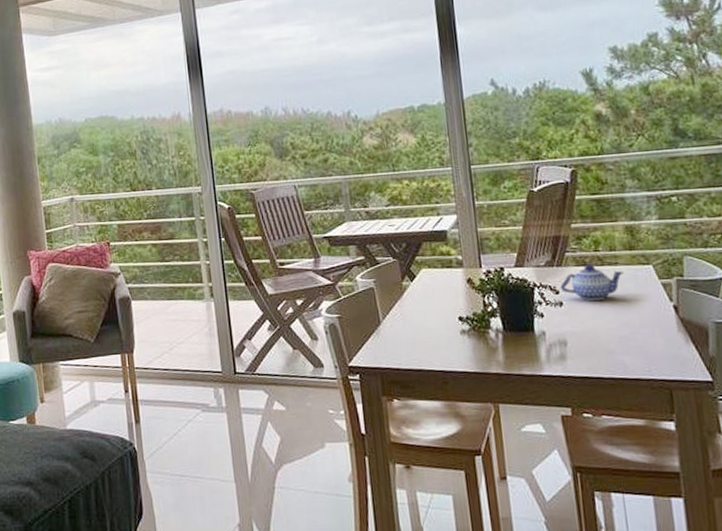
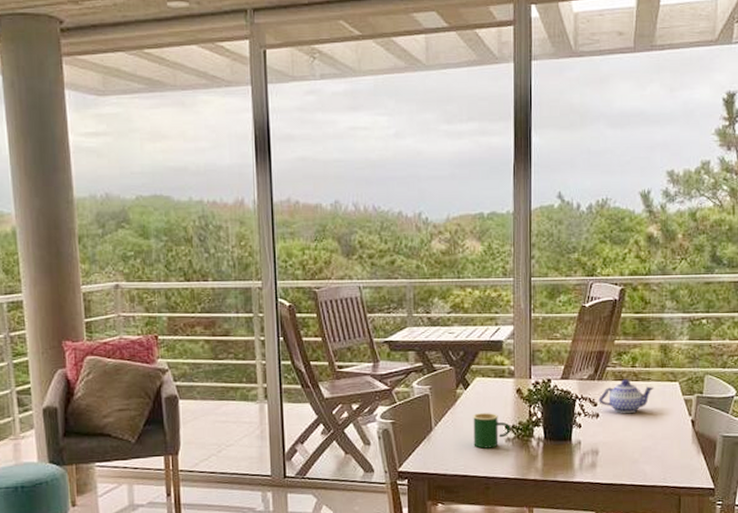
mug: none [422,304,464,342] -> present [473,413,510,449]

